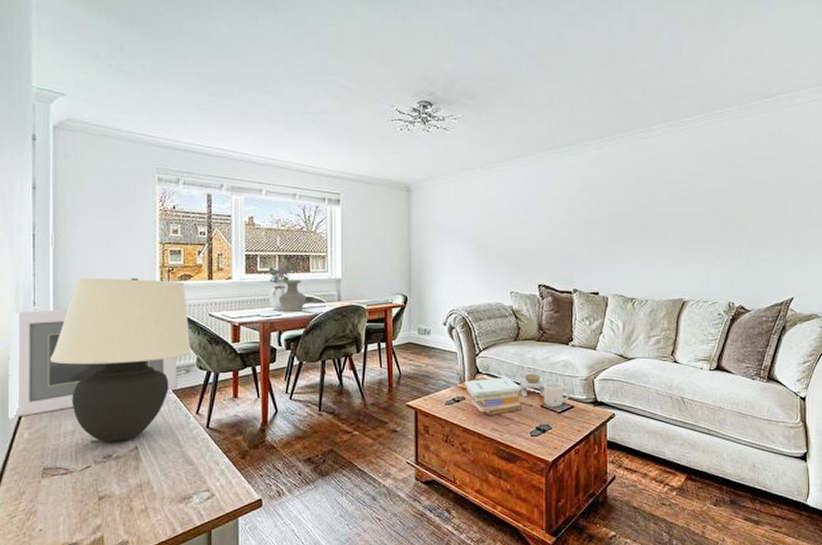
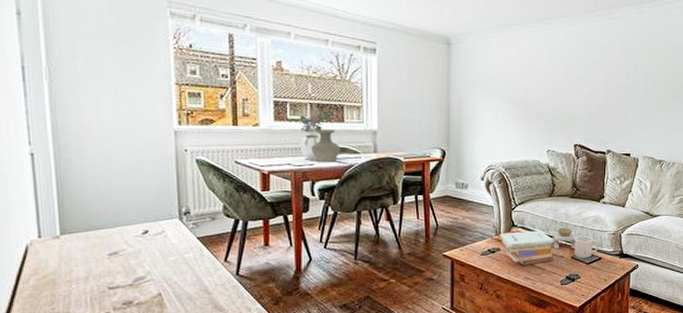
picture frame: present [14,309,177,418] -> none [8,150,203,263]
table lamp: present [51,277,191,442] -> none [54,117,217,289]

